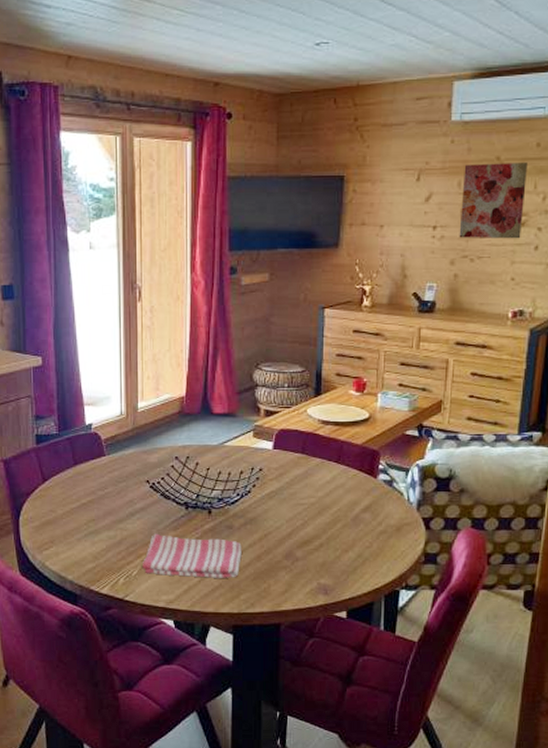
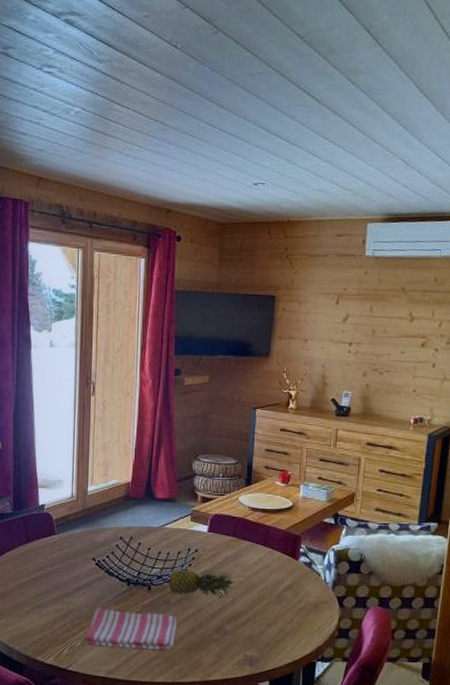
fruit: none [231,490,305,522] -> present [169,569,234,598]
wall art: present [459,161,529,239] -> none [370,292,428,357]

